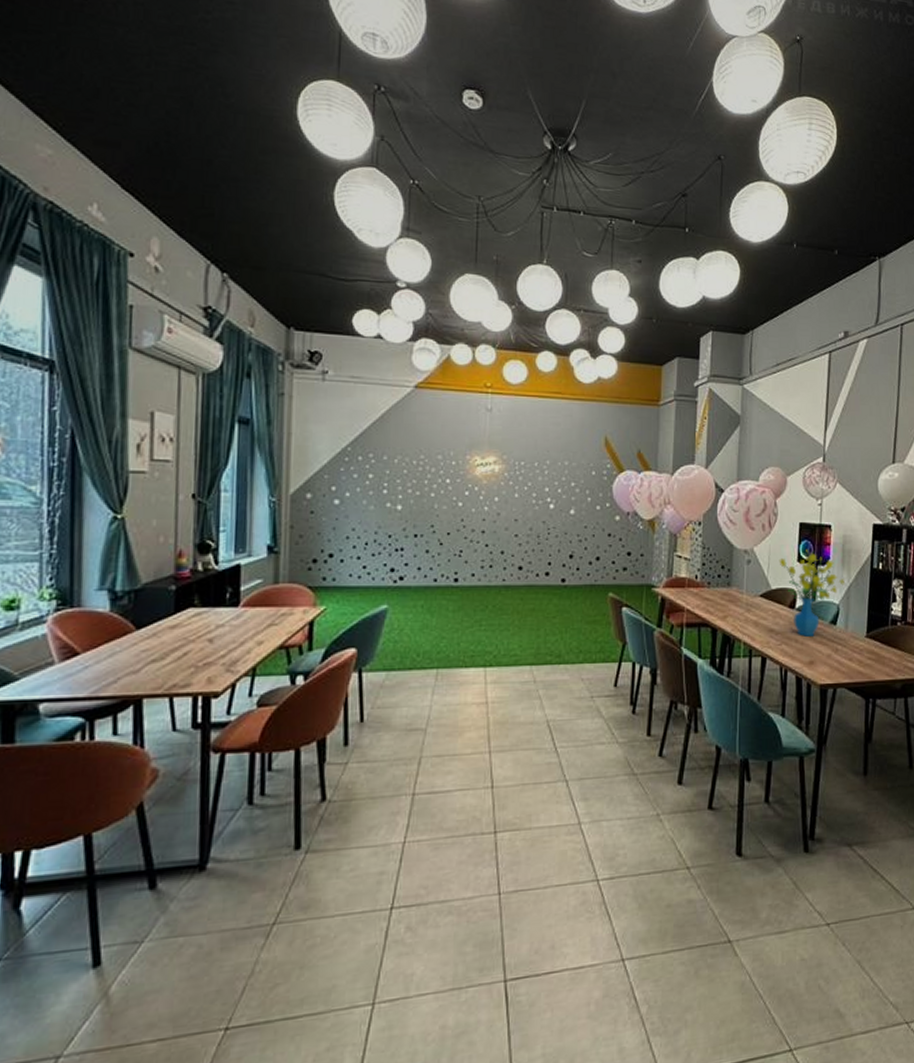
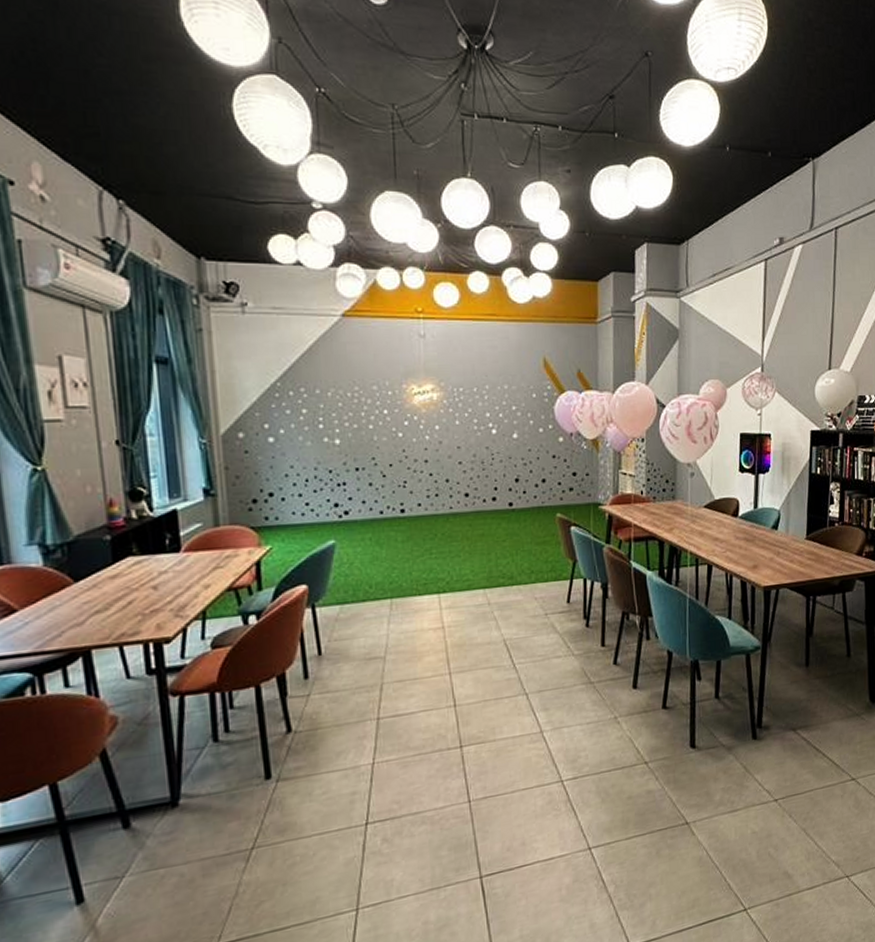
bouquet: present [779,550,846,636] -> none [721,459,786,543]

